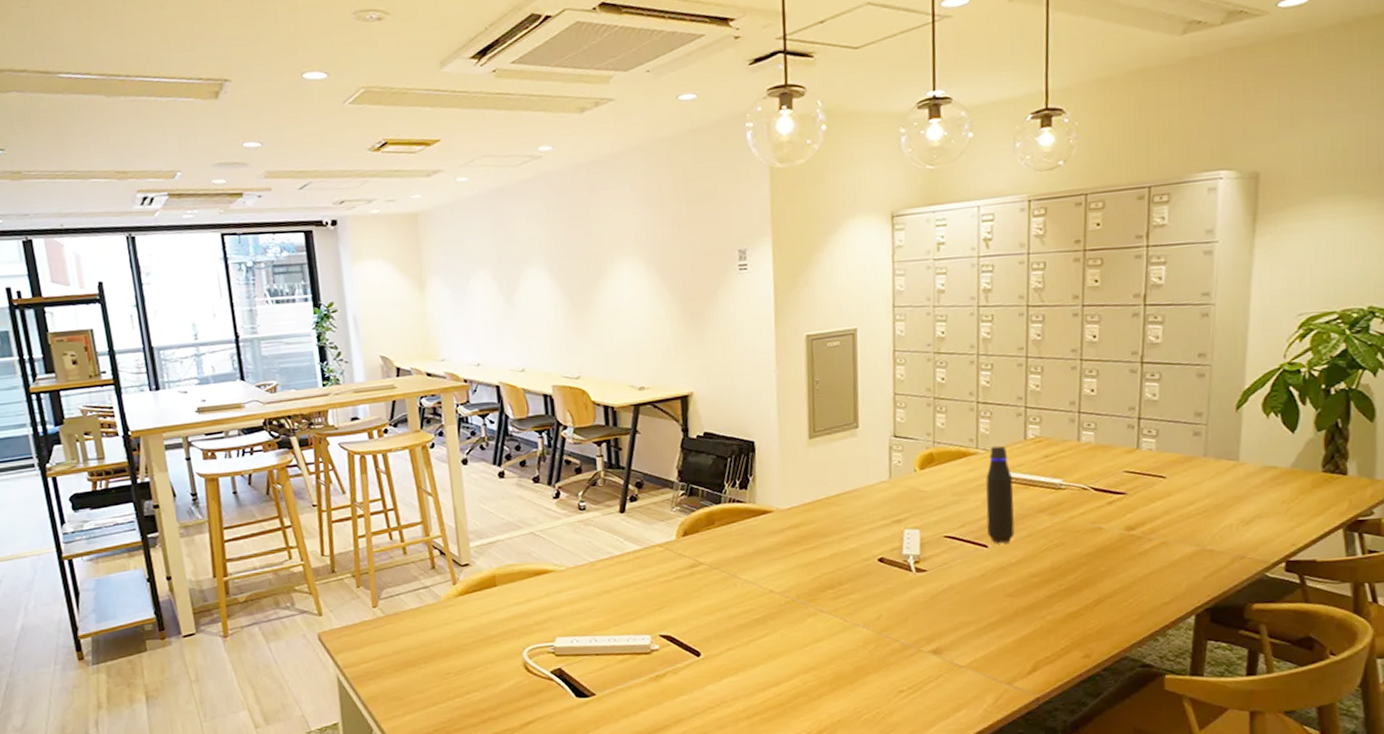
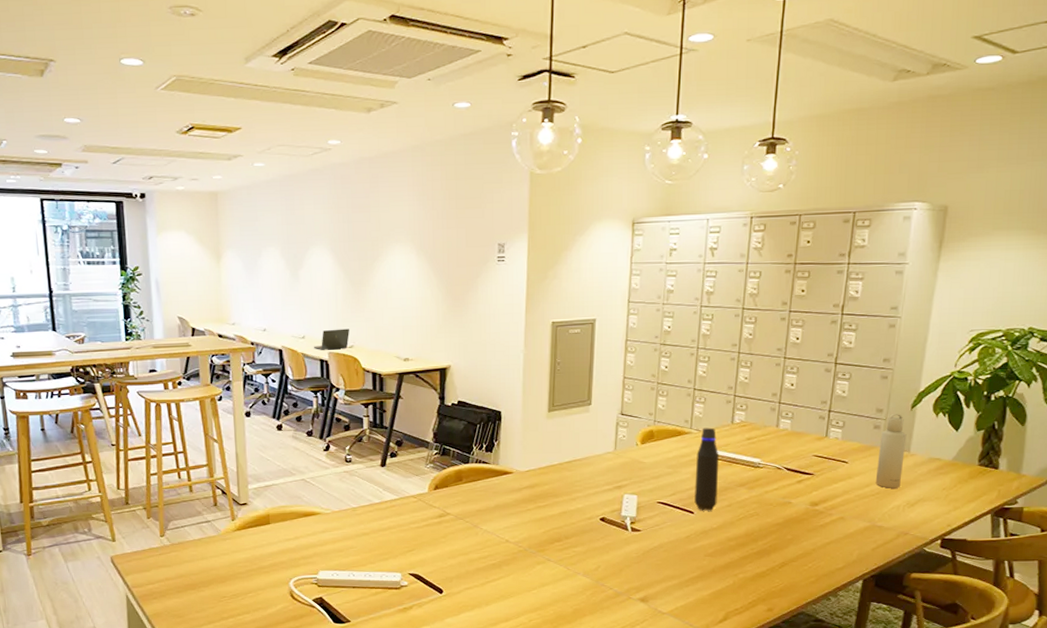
laptop: none [536,357,575,384] -> present [314,328,349,350]
bottle: none [1200,416,1234,505] -> present [875,413,907,488]

